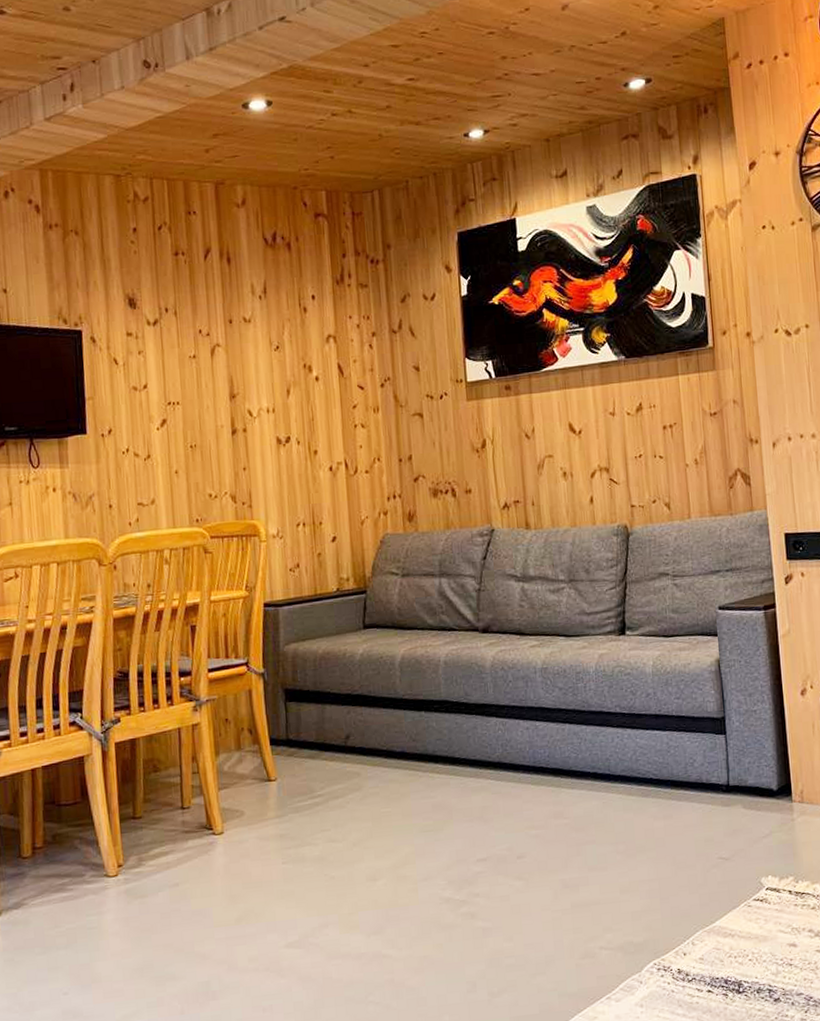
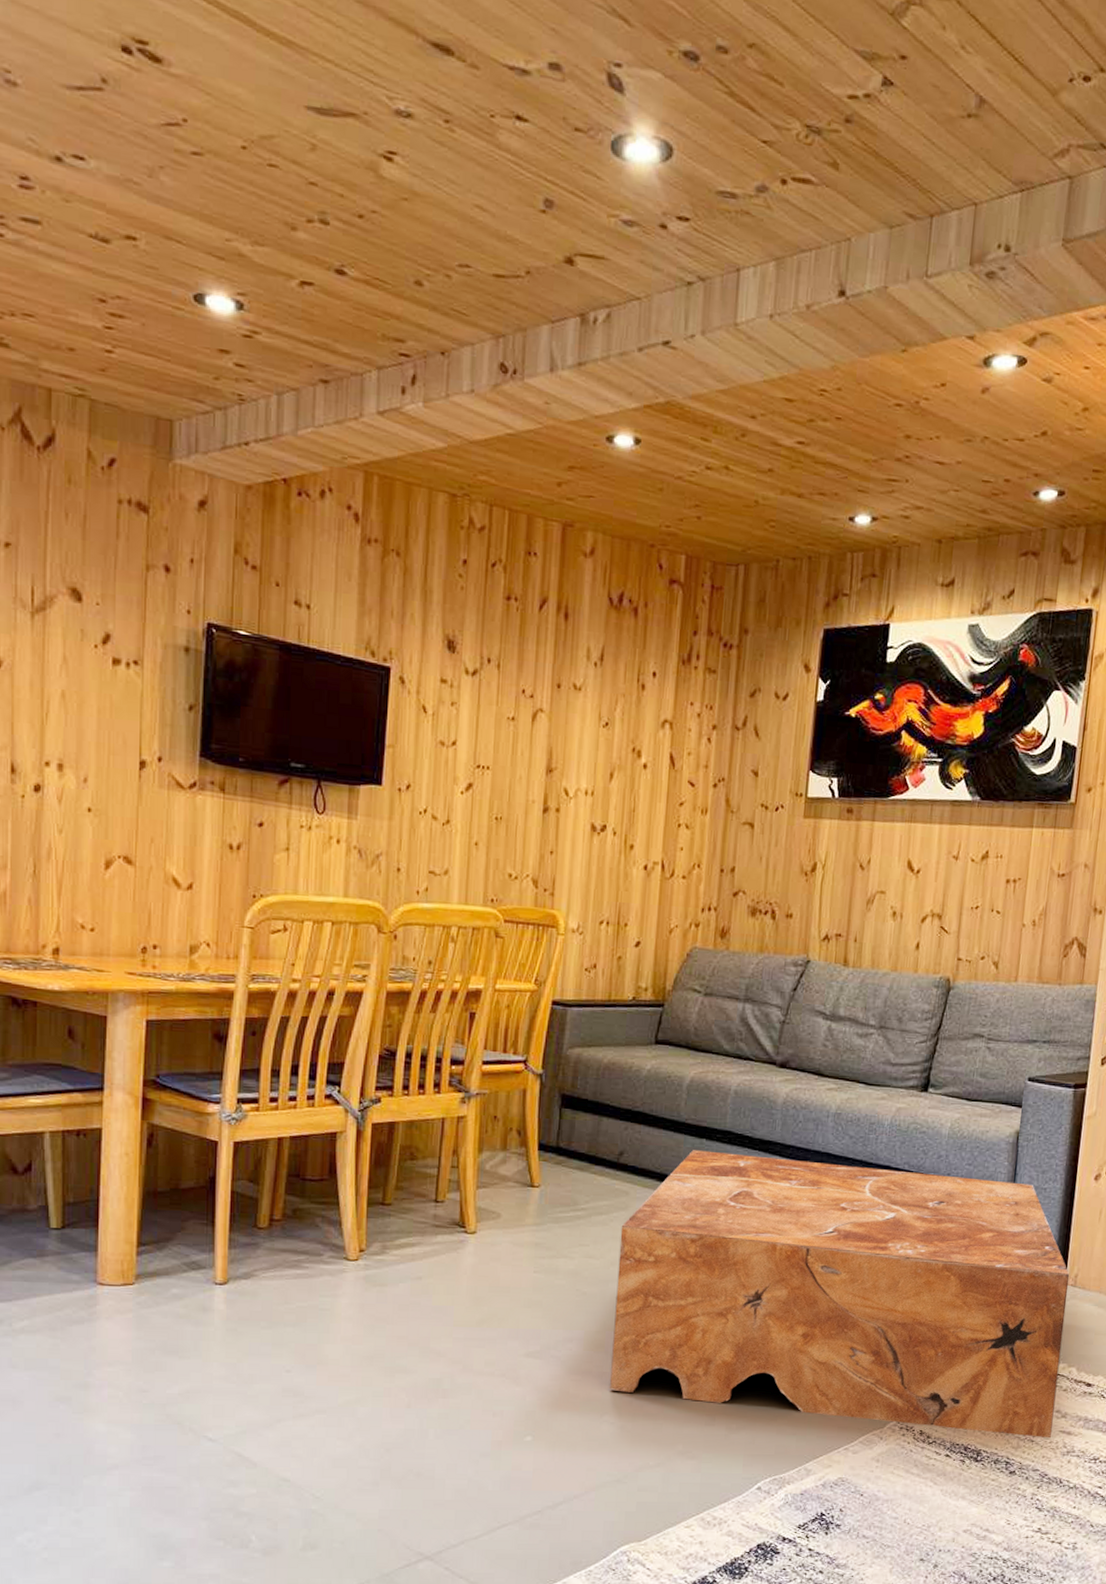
coffee table: none [357,708,808,971] -> present [610,1150,1070,1439]

